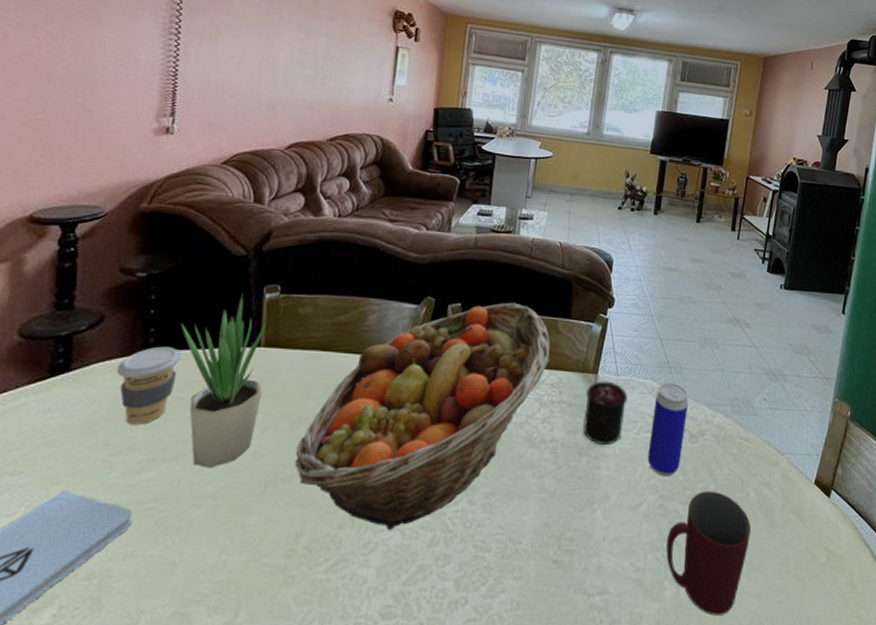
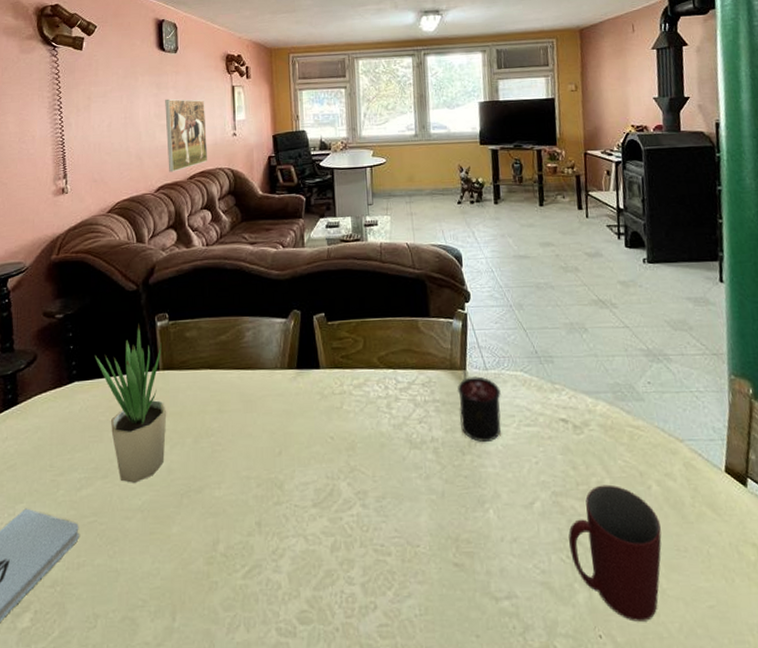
coffee cup: present [116,346,182,425] -> none [51,376,99,448]
fruit basket: present [294,302,550,530] -> none [202,307,416,536]
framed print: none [306,46,362,130] -> present [165,99,208,172]
beverage can: present [647,382,689,477] -> none [529,373,569,472]

